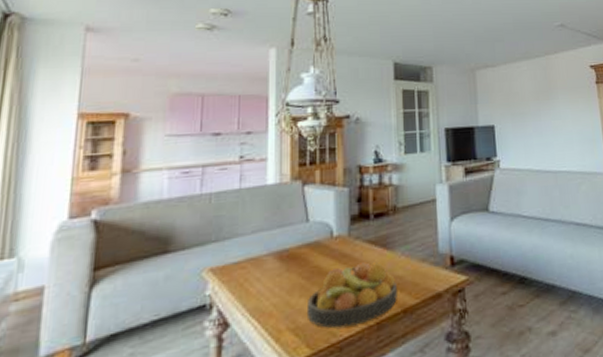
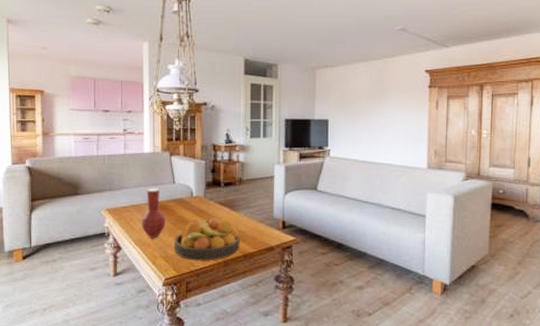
vase: none [260,230,295,304] -> present [141,188,166,238]

